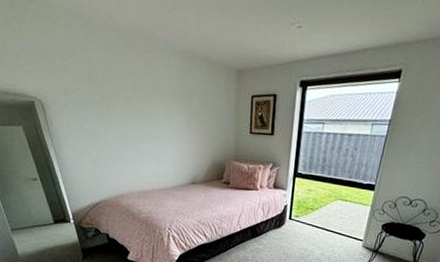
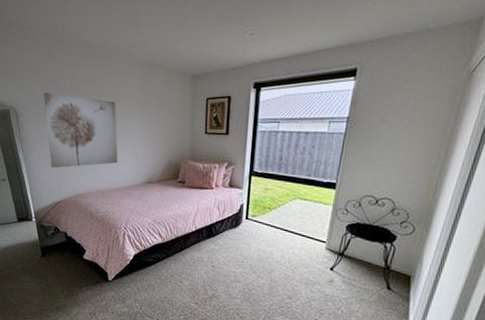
wall art: none [72,83,160,168] -> present [43,92,118,168]

